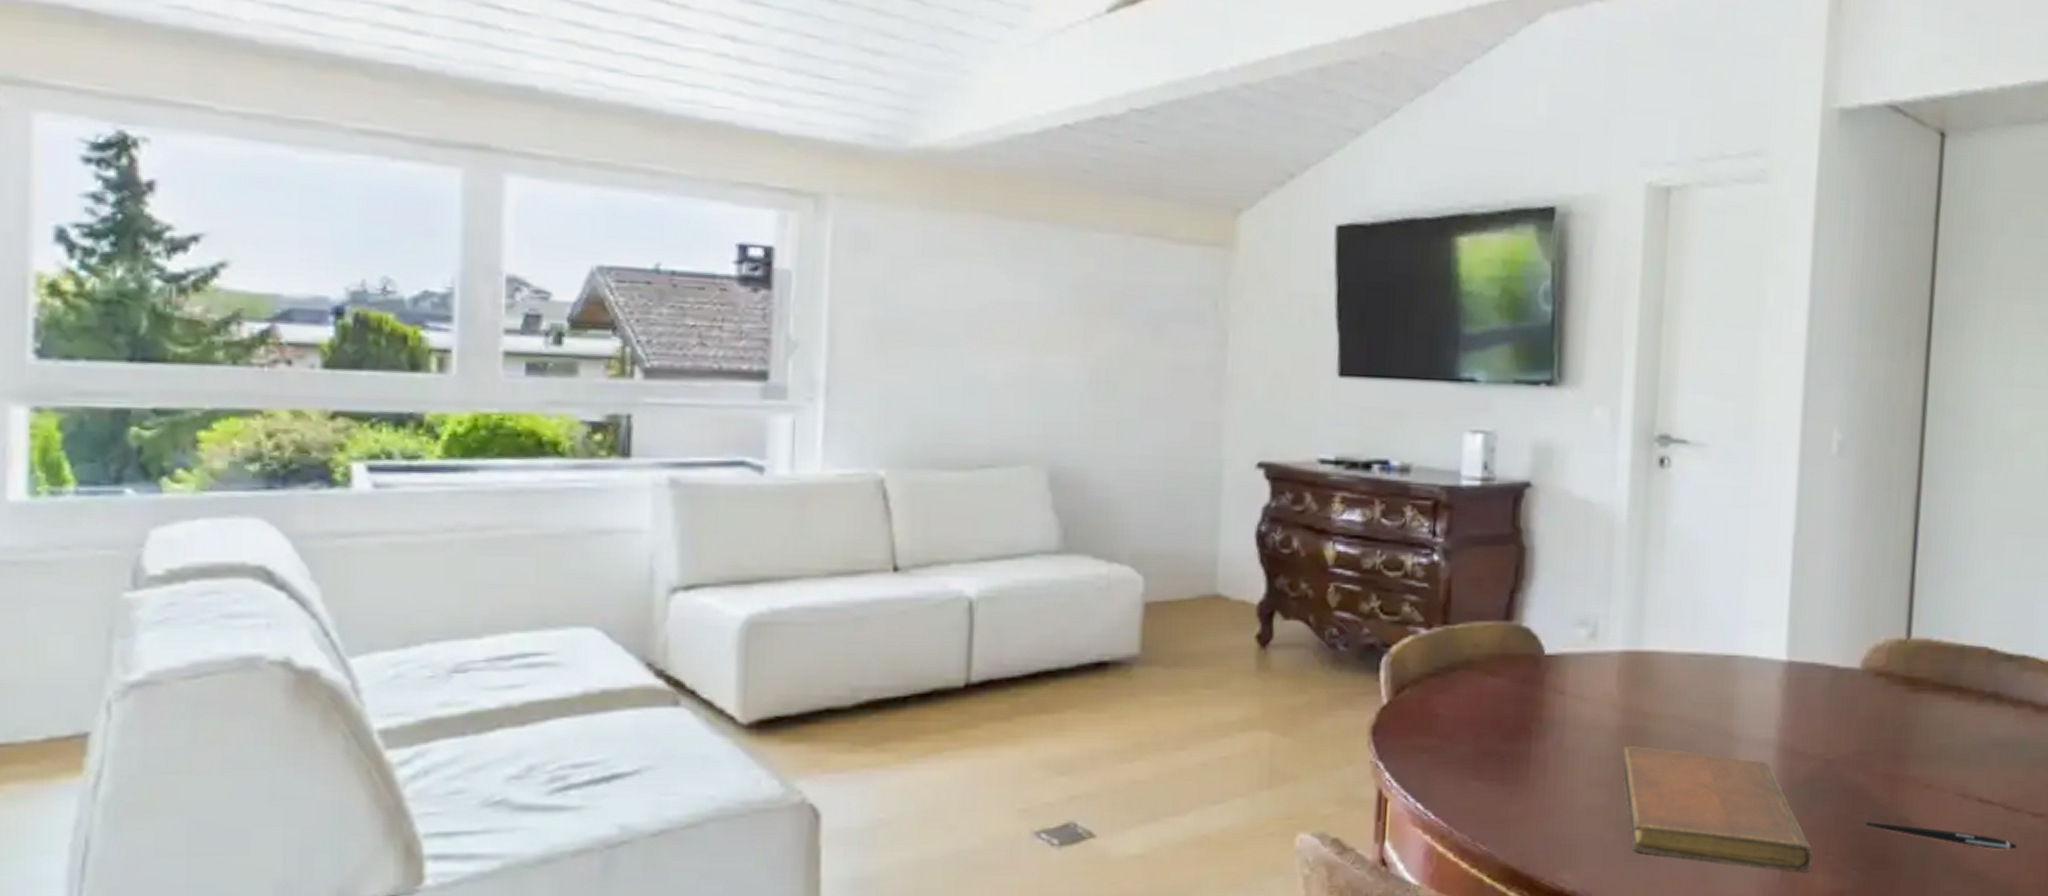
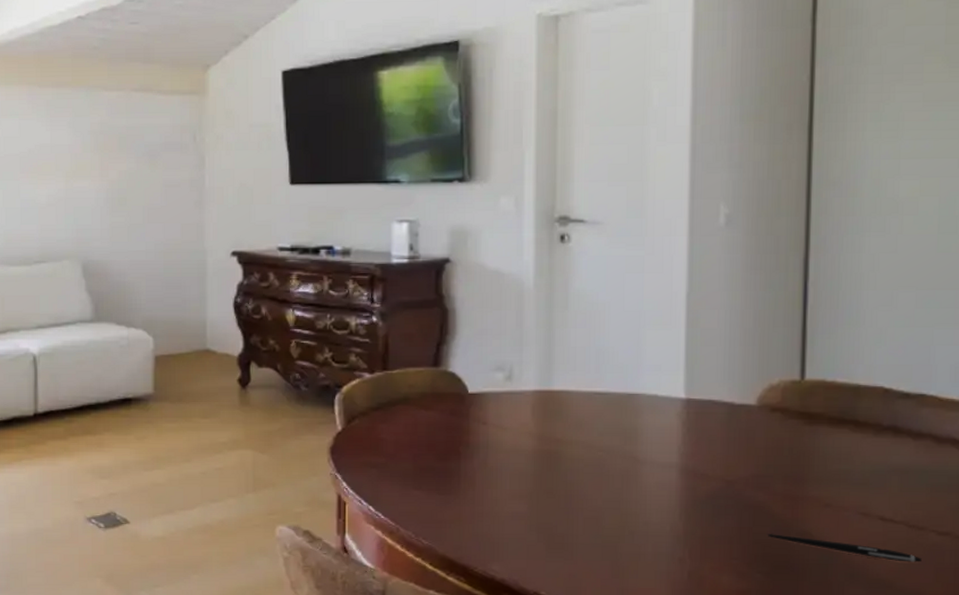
notebook: present [1622,745,1814,873] -> none [539,465,719,573]

